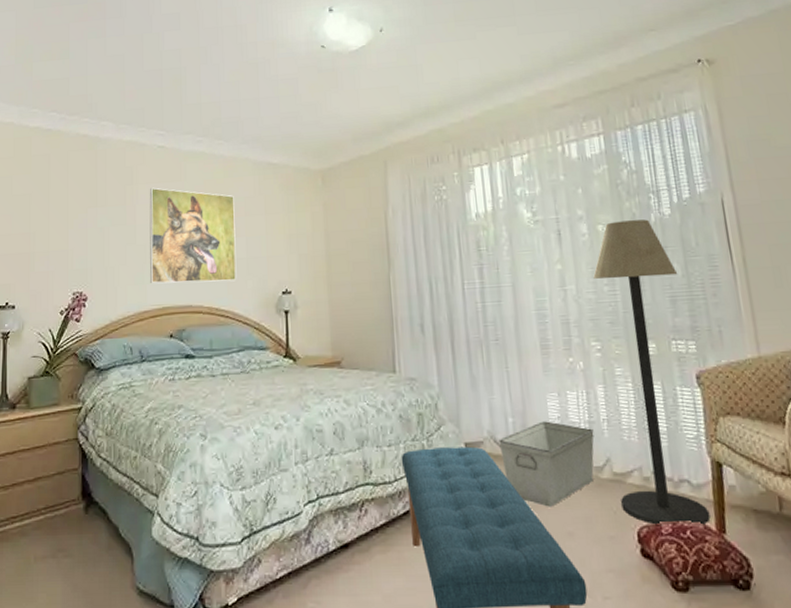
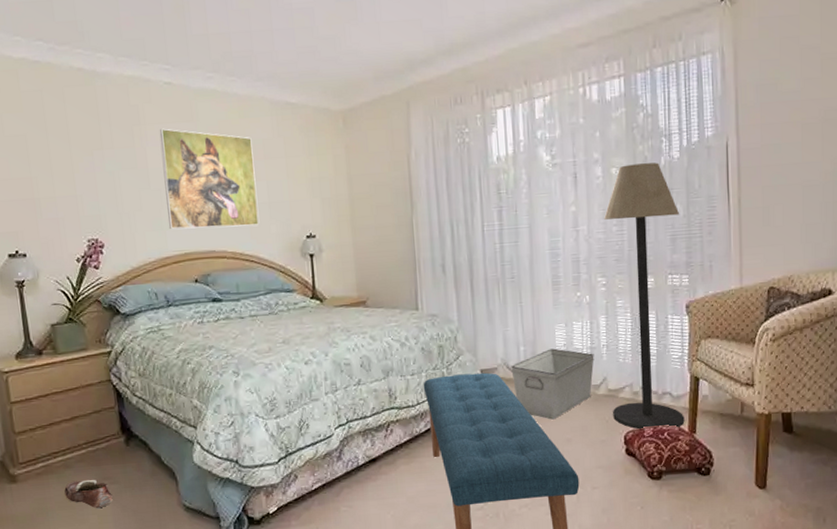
shoe: none [17,550,66,586] -> present [64,479,114,509]

